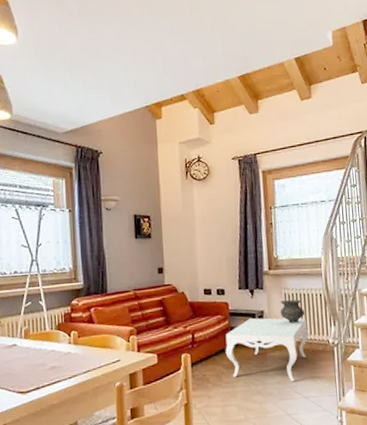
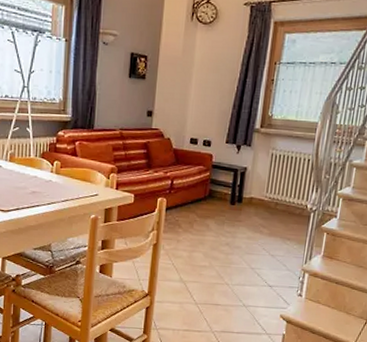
coffee table: present [225,317,309,382] -> none [201,173,288,240]
ceramic pot: present [280,299,305,324] -> none [263,160,289,184]

